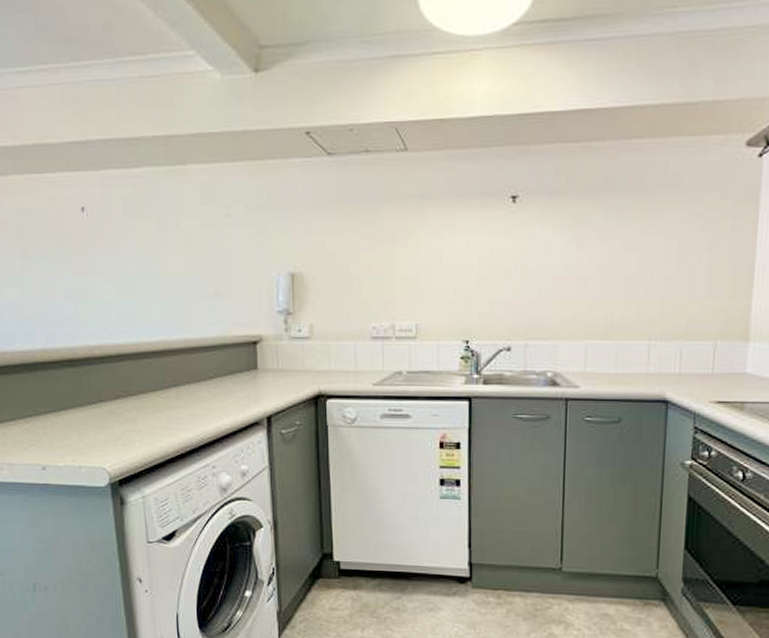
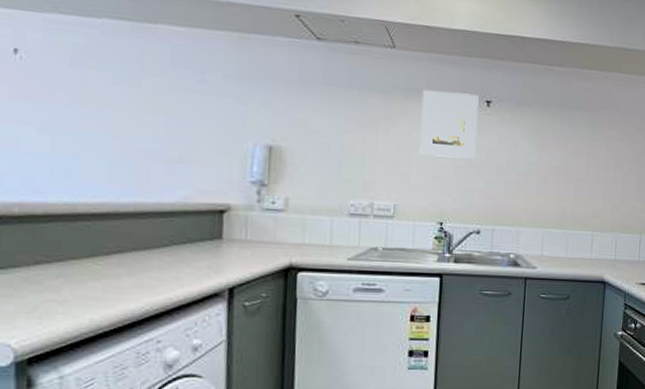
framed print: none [439,191,503,267] -> present [419,90,479,159]

